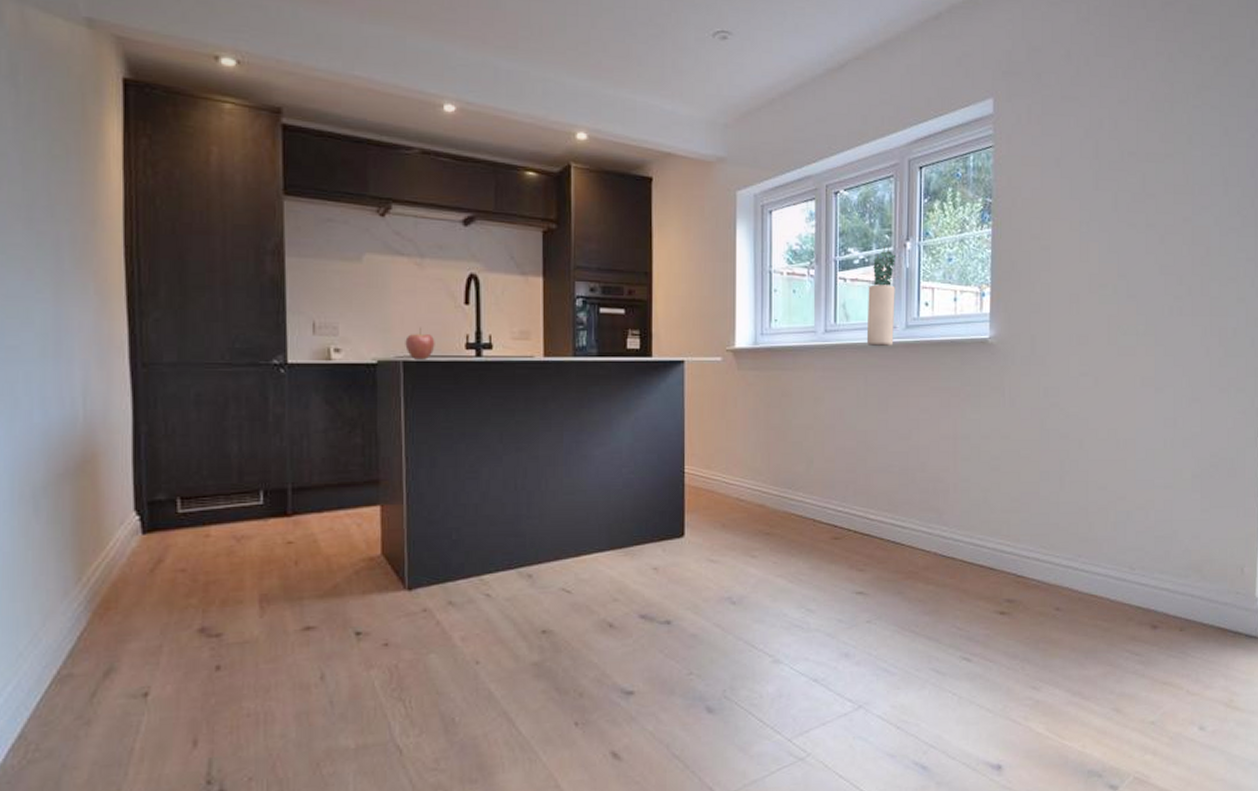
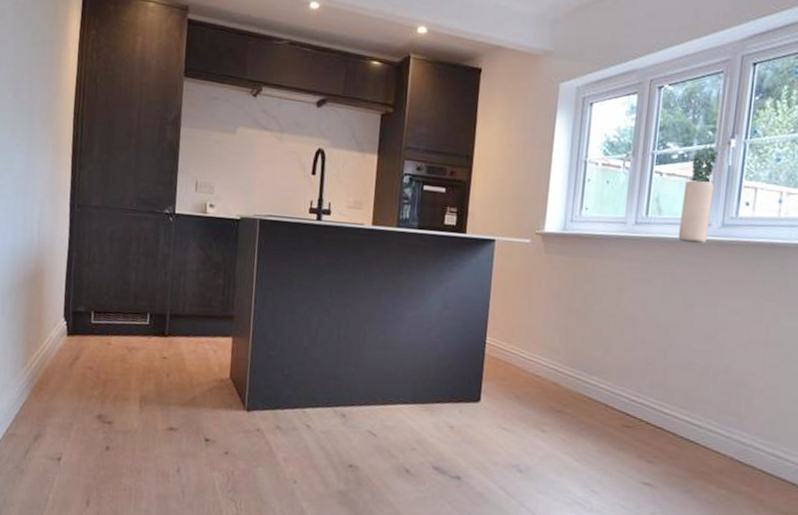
fruit: present [405,327,435,360] -> none [262,191,286,219]

